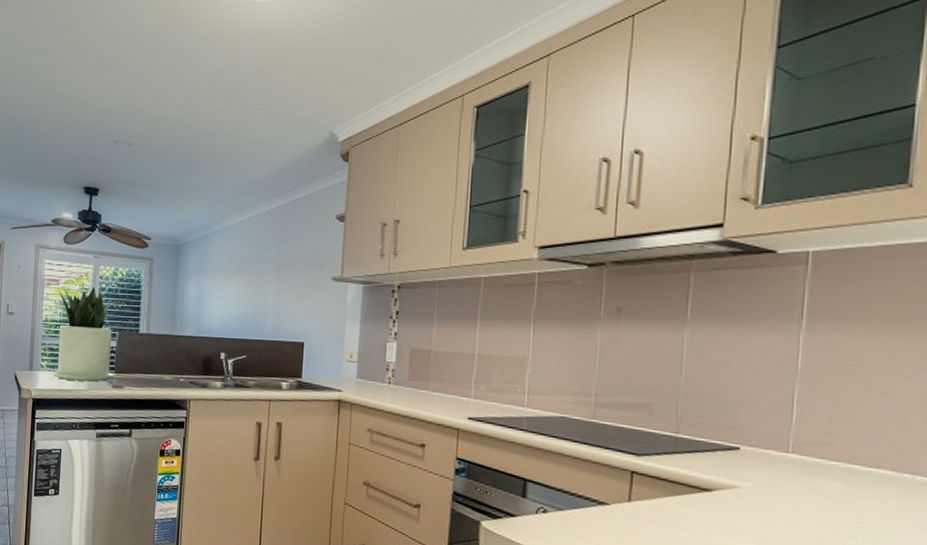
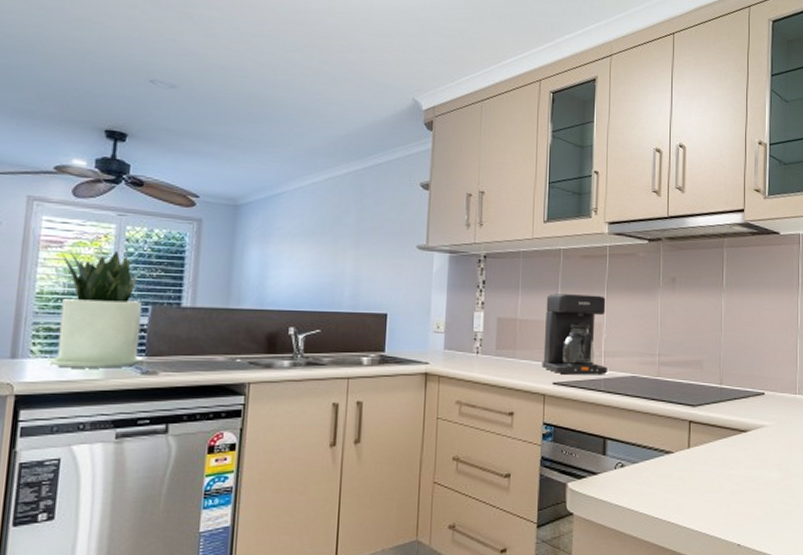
coffee maker: none [456,325,532,413] -> present [542,294,607,375]

